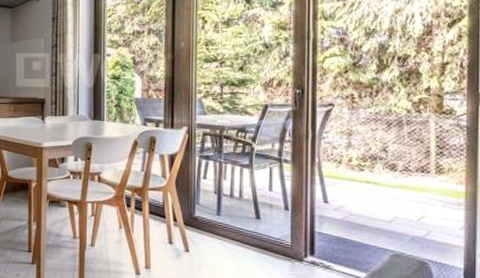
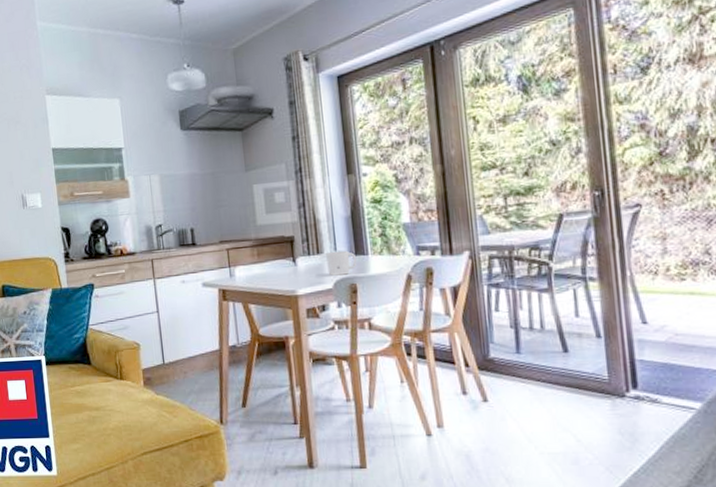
mug: none [69,114,95,135] -> present [326,250,358,276]

